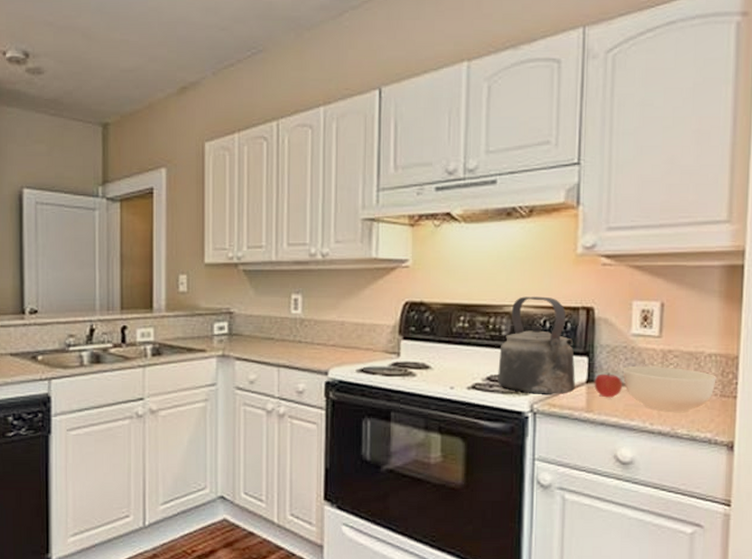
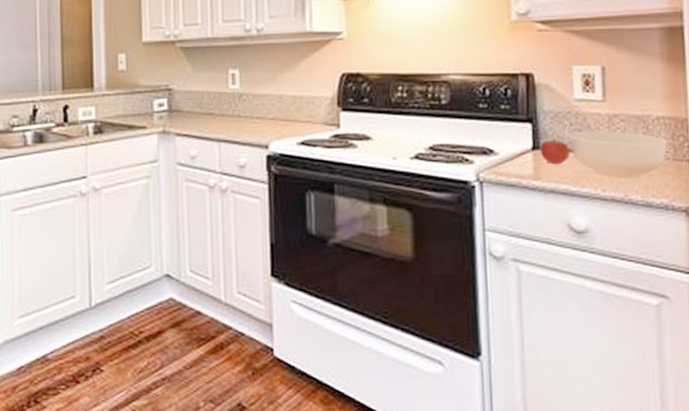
kettle: present [498,296,575,394] -> none [440,64,521,163]

